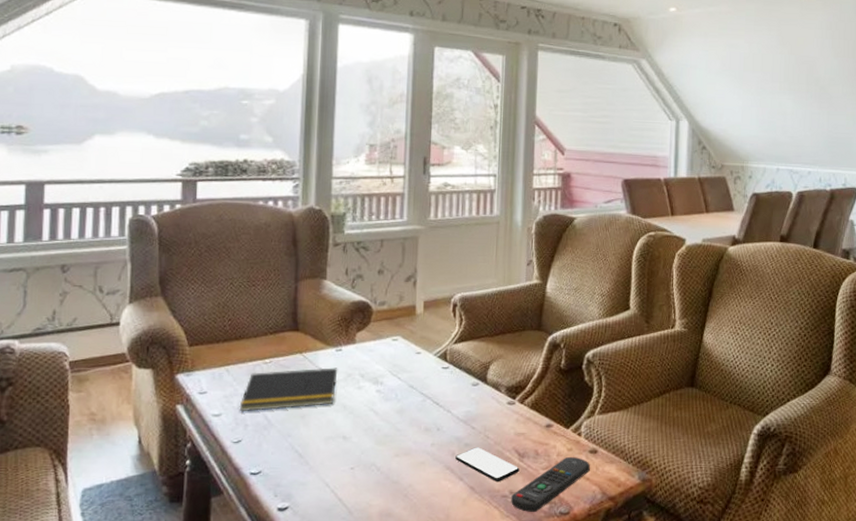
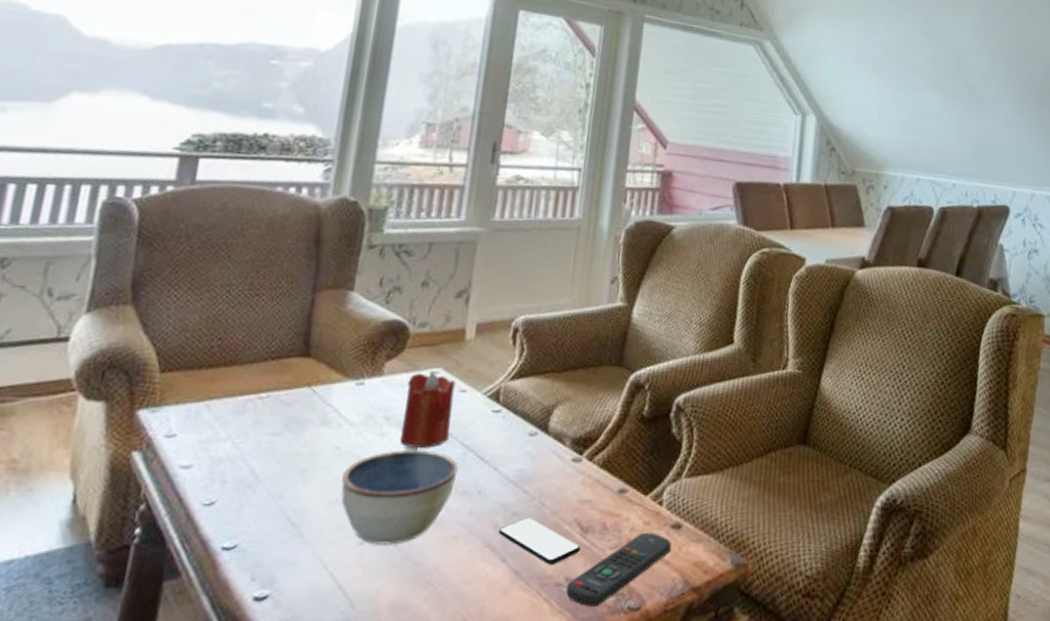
notepad: present [239,367,338,411] -> none [217,406,357,462]
bowl: none [333,398,420,469] -> present [341,449,458,545]
candle: none [373,339,412,397] -> present [399,372,456,448]

